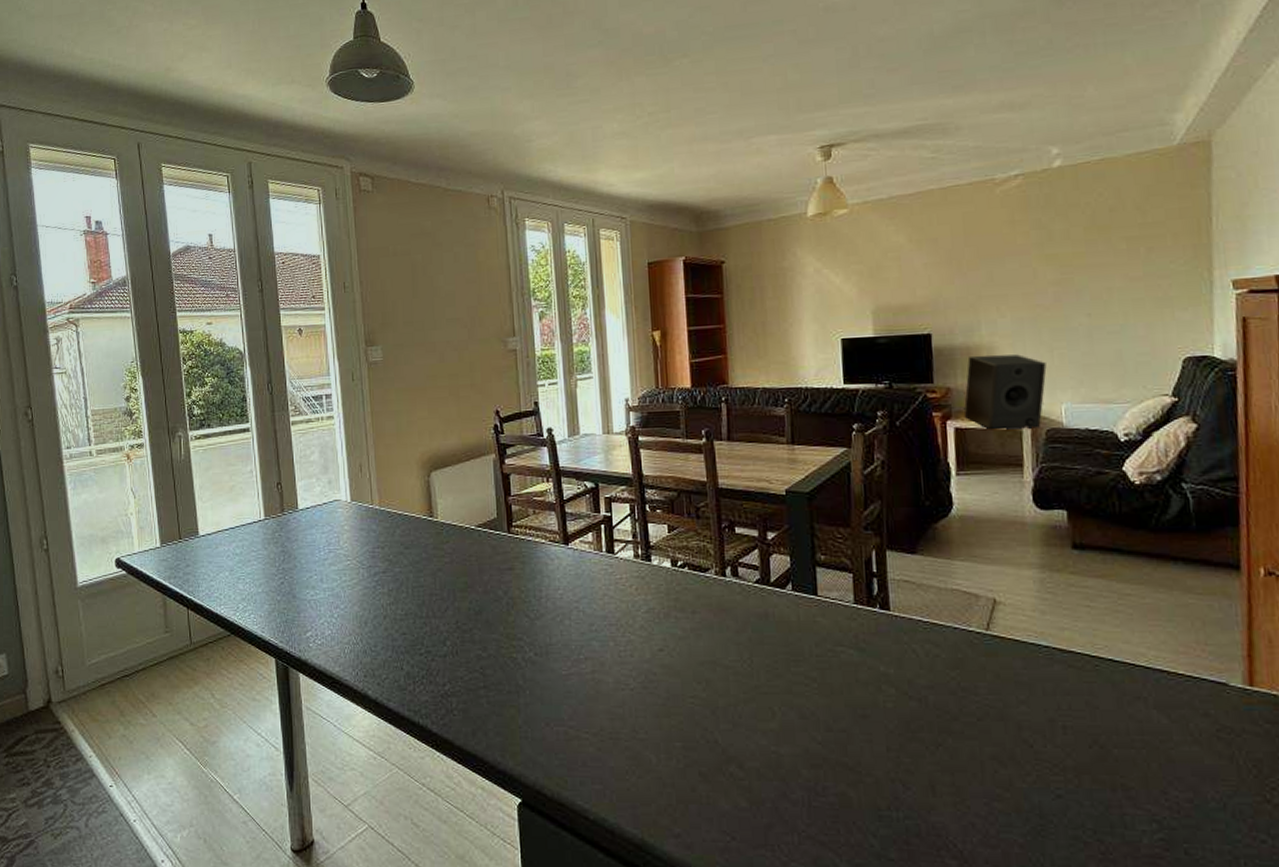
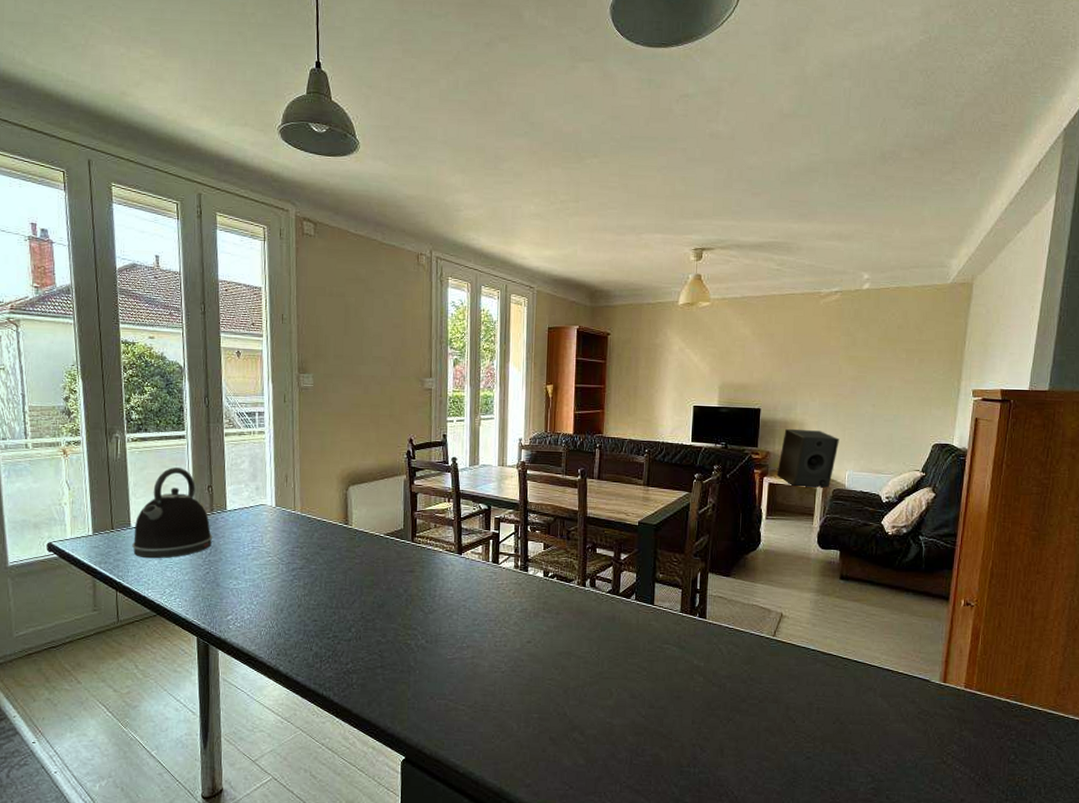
kettle: none [201,464,286,569] -> present [132,467,213,558]

